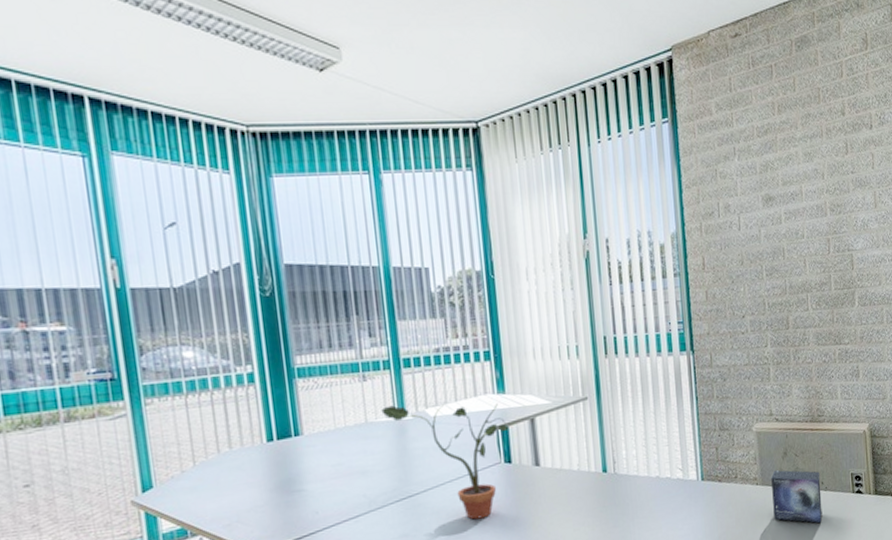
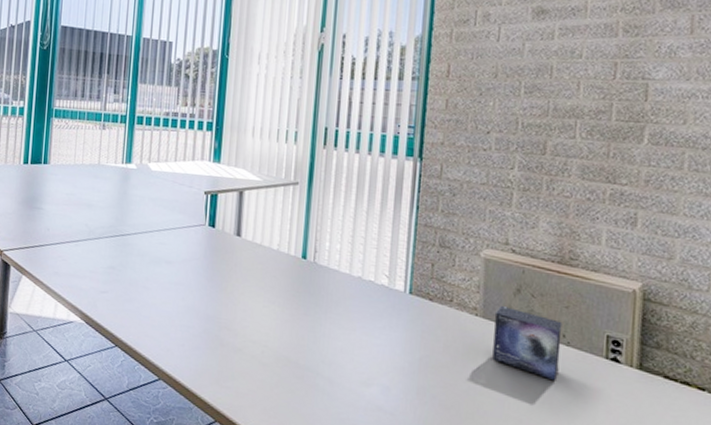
potted plant: present [381,403,508,520] -> none [112,154,217,272]

